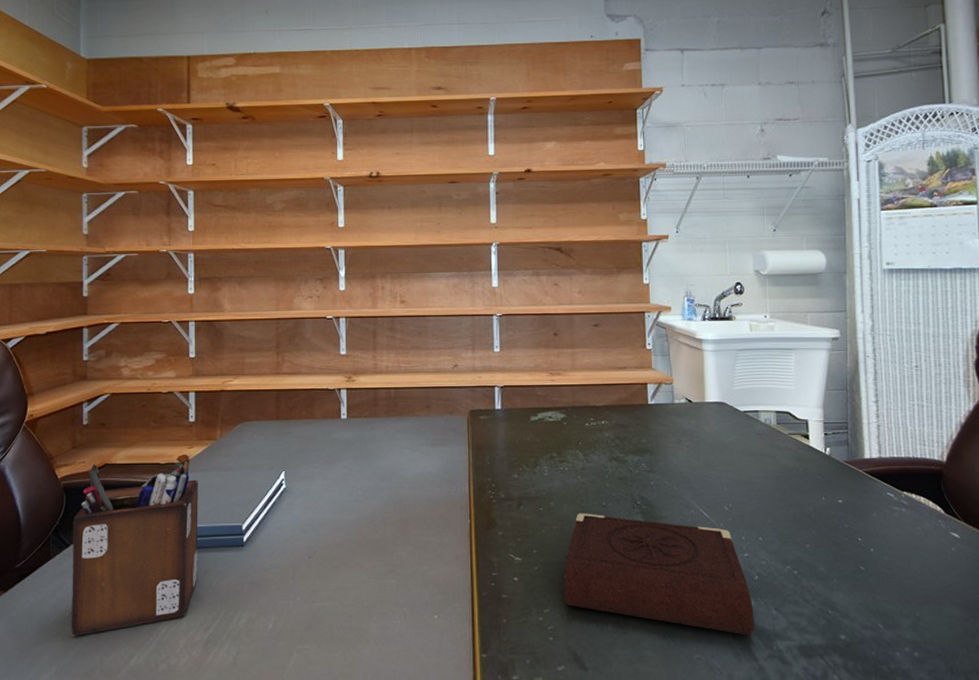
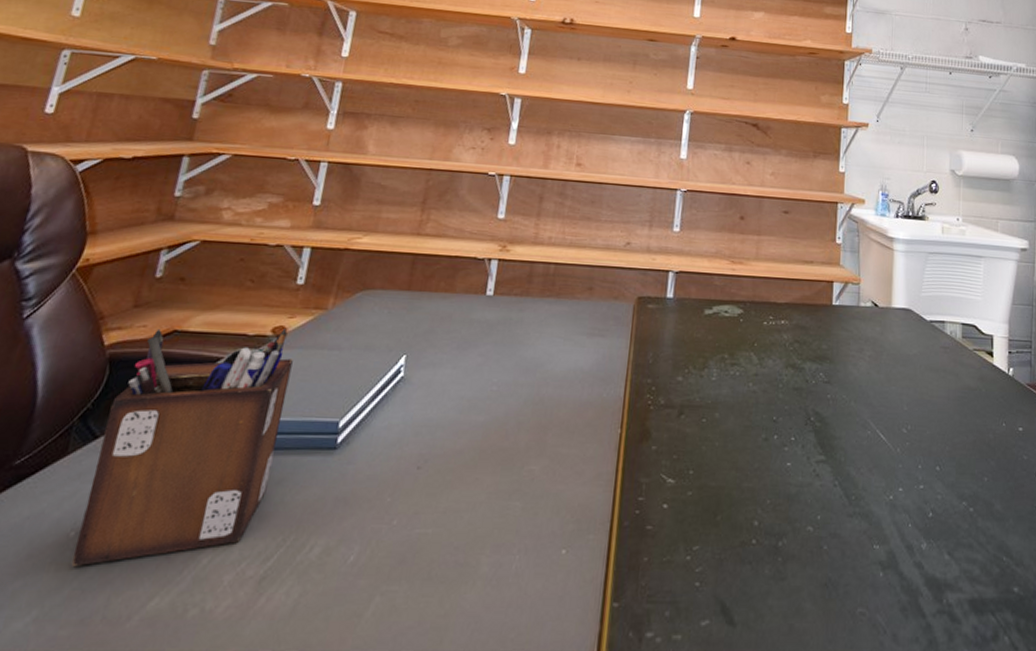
book: present [563,513,754,636] -> none [717,428,925,586]

